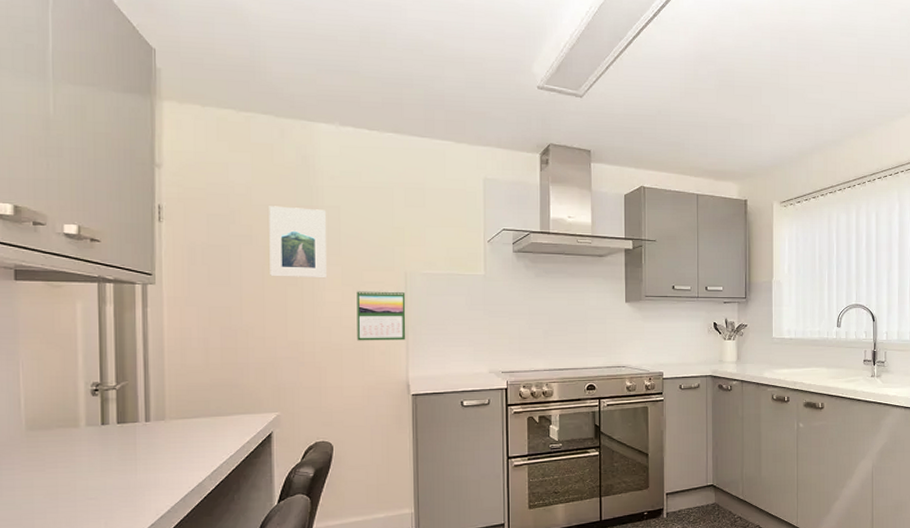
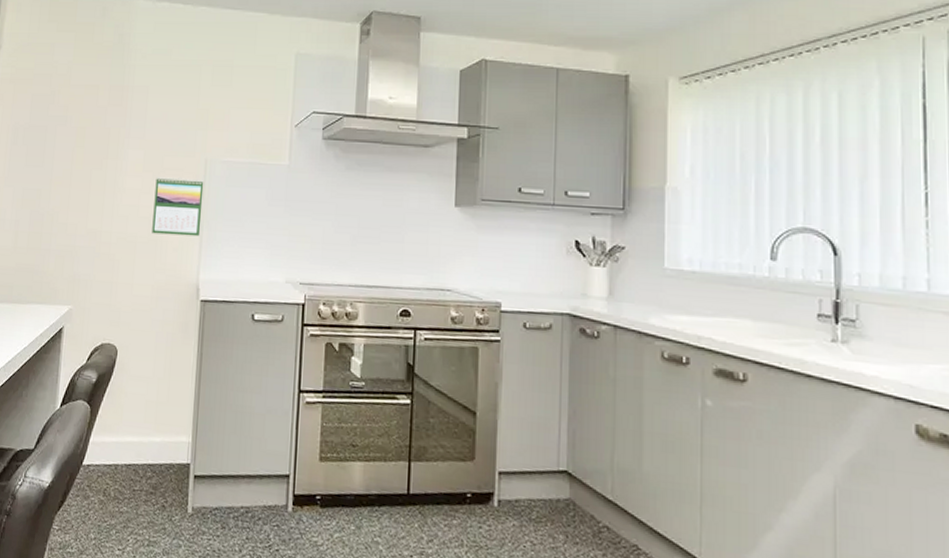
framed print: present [269,206,326,279] -> none [78,86,135,163]

